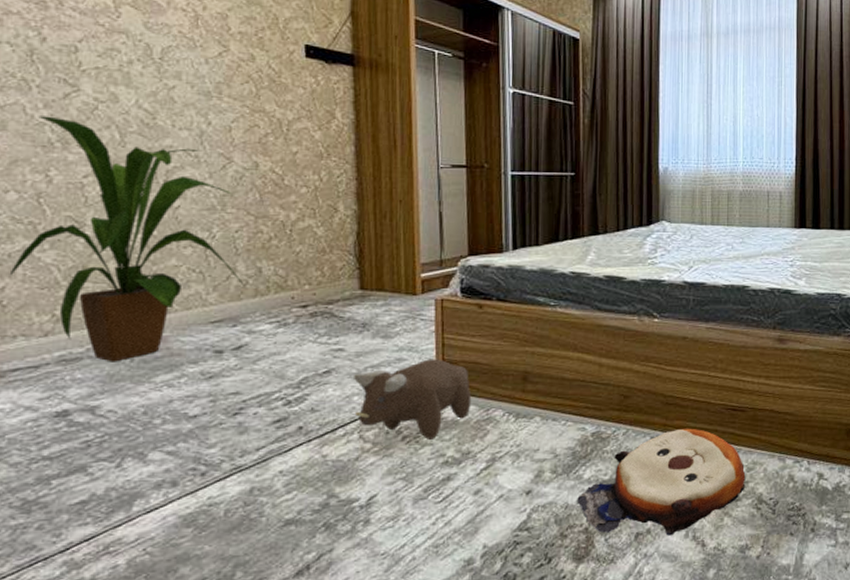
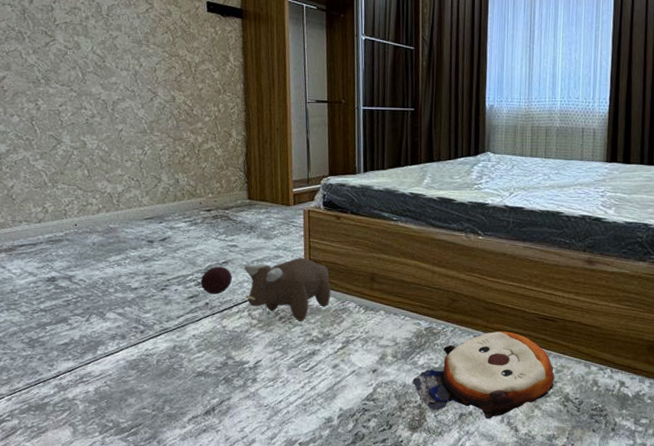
house plant: present [9,116,243,362] -> none [16,59,166,245]
decorative ball: none [291,377,337,415] -> present [200,266,232,295]

